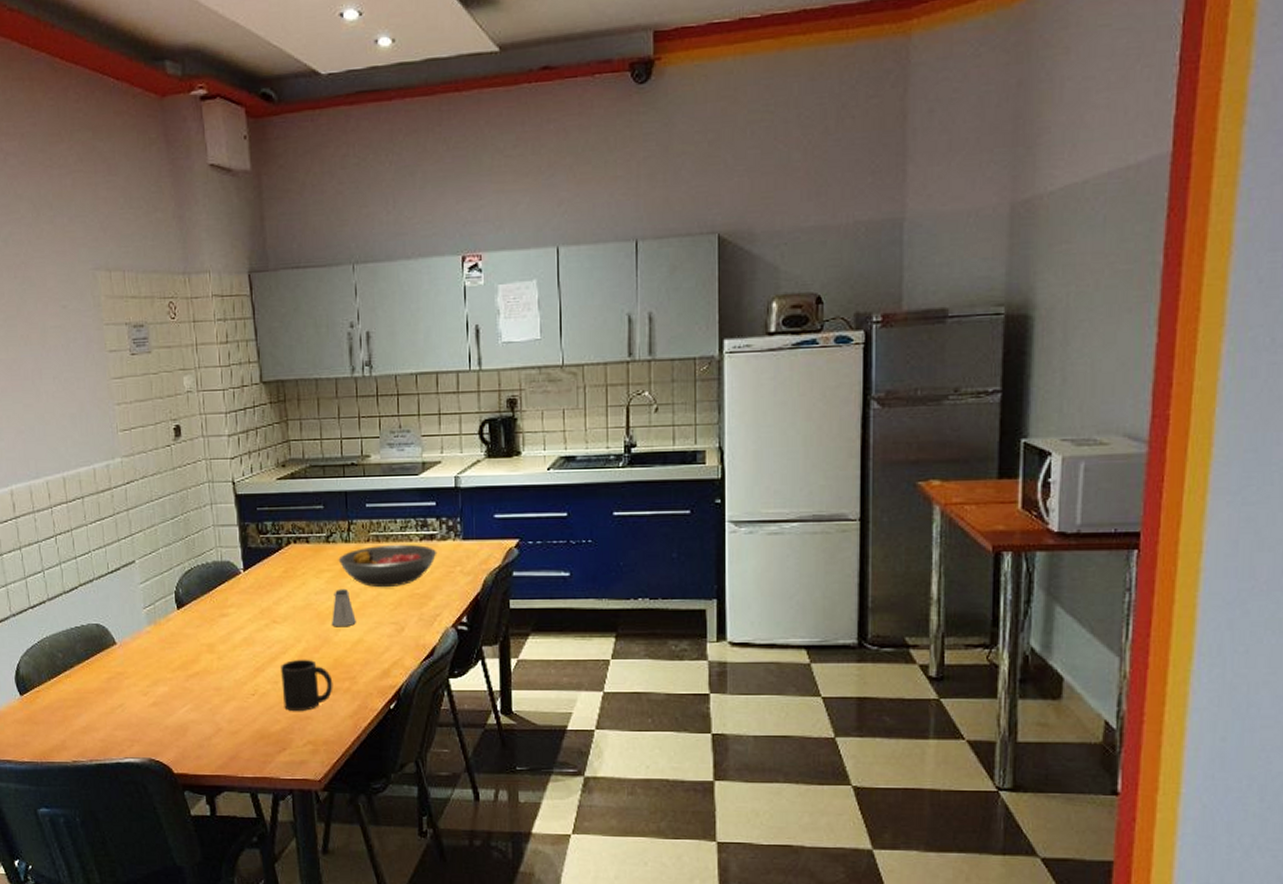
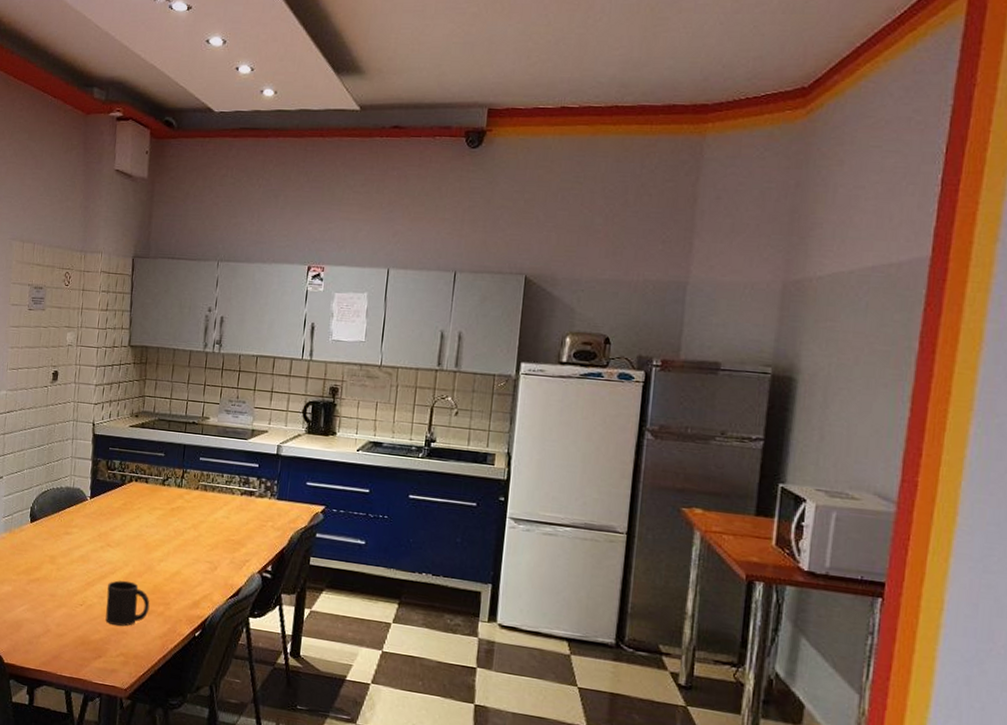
saltshaker: present [332,589,356,627] -> none [156,525,178,559]
fruit bowl: present [338,544,437,588] -> none [170,494,254,531]

